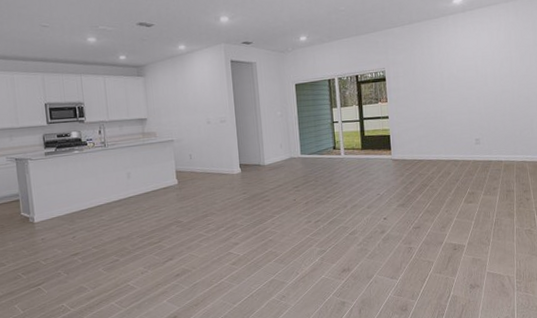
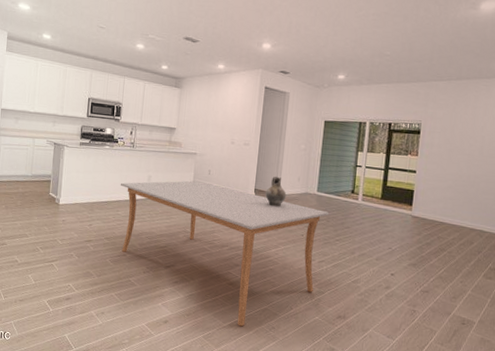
dining table: none [98,167,317,303] -> present [120,181,330,327]
ceramic jug: none [251,147,272,178] -> present [265,176,287,207]

